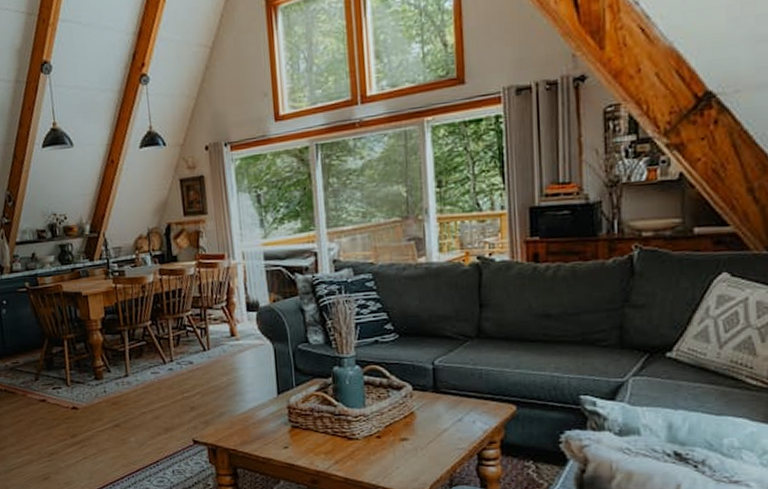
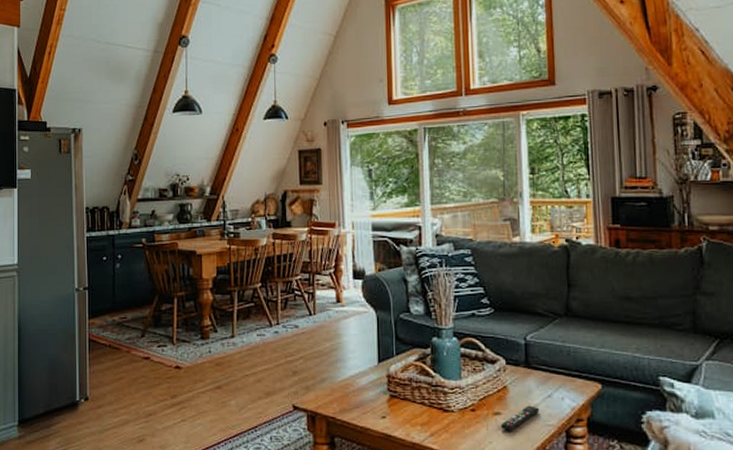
remote control: none [407,430,449,456] -> present [500,405,539,431]

